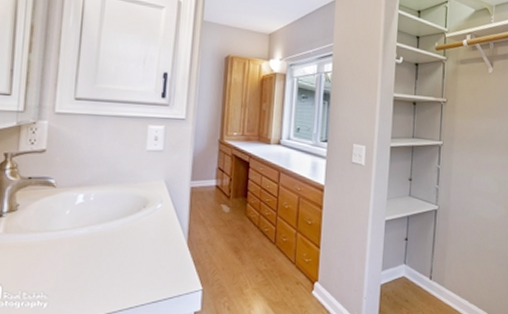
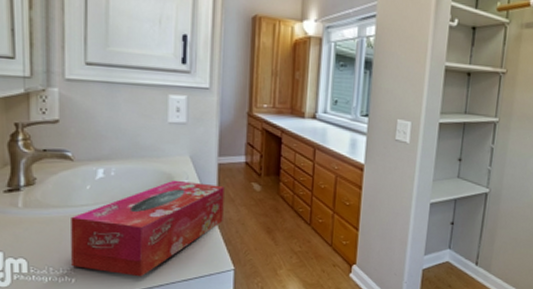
tissue box: none [45,203,196,300] -> present [71,180,224,277]

